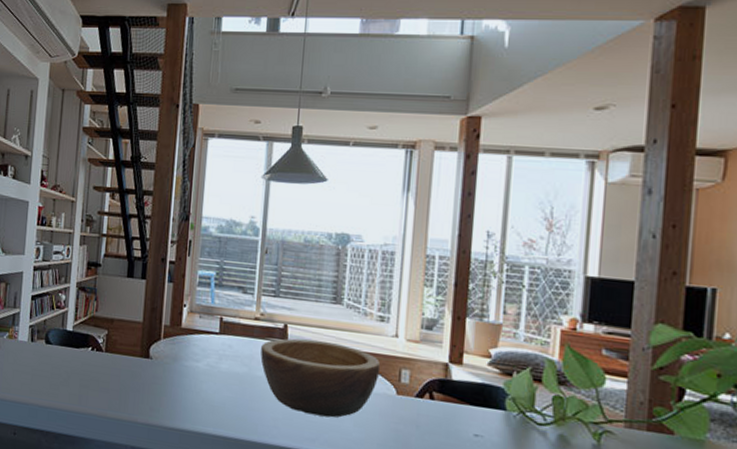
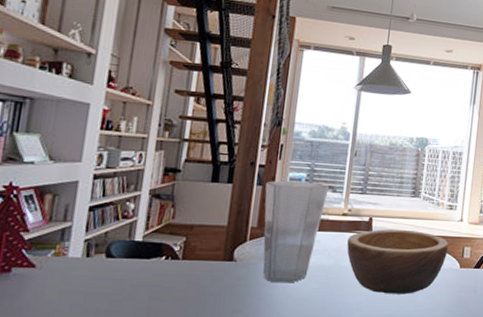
cup: none [176,278,239,387] -> present [262,180,329,282]

